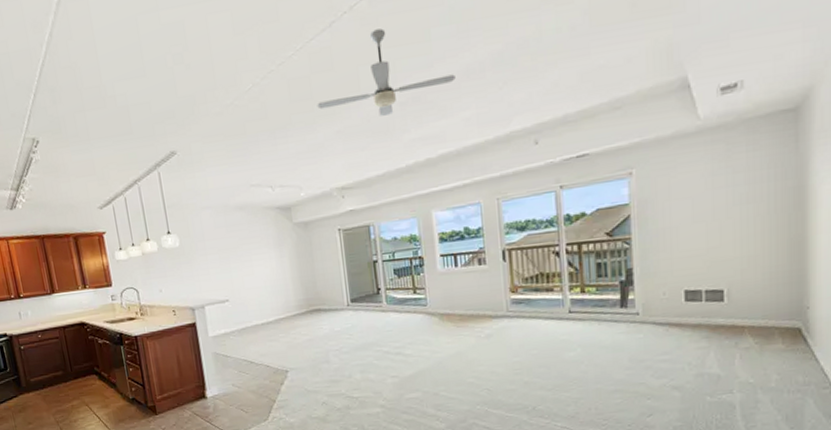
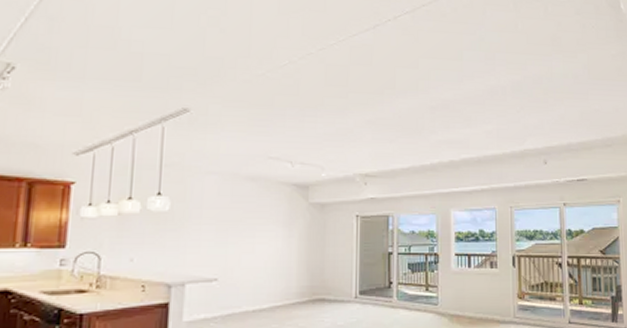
ceiling fan: present [317,28,456,116] -> none [351,40,481,115]

